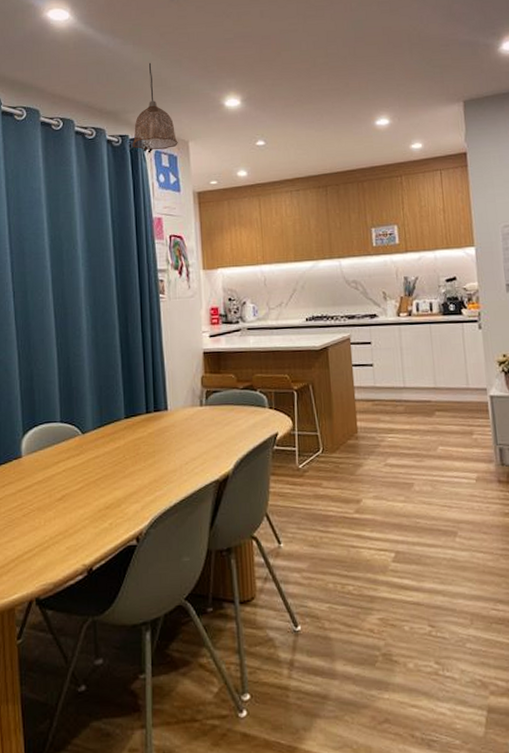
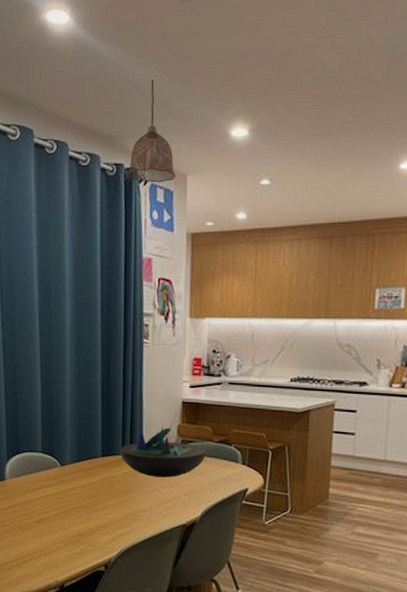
decorative bowl: none [144,379,233,434] -> present [120,425,206,478]

